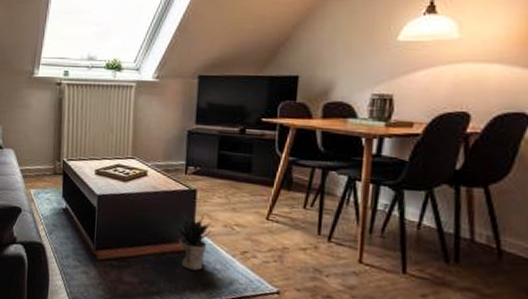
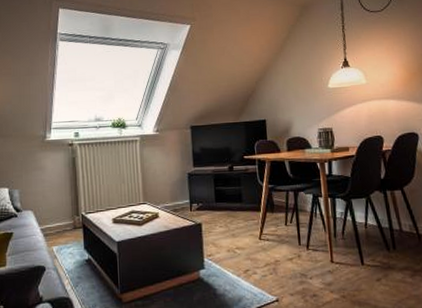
potted plant: present [174,213,211,271] -> none [187,243,218,295]

